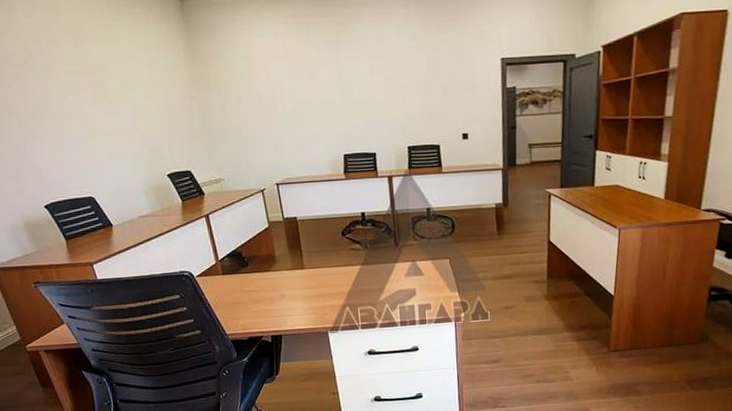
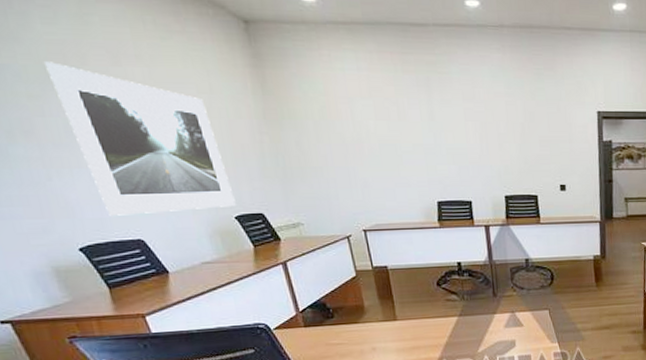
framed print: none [25,47,168,177] -> present [45,61,236,216]

